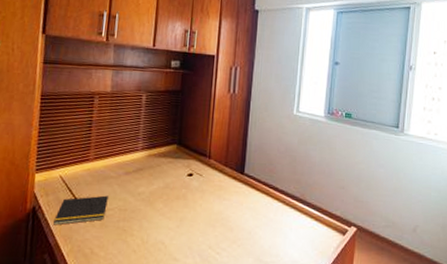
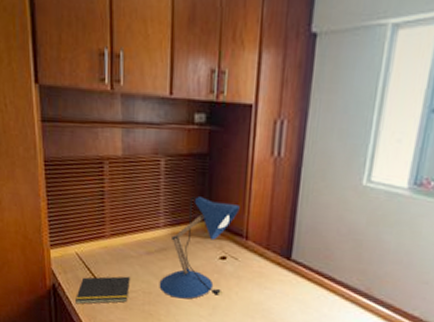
desk lamp: none [134,124,205,214] -> present [159,196,240,299]

